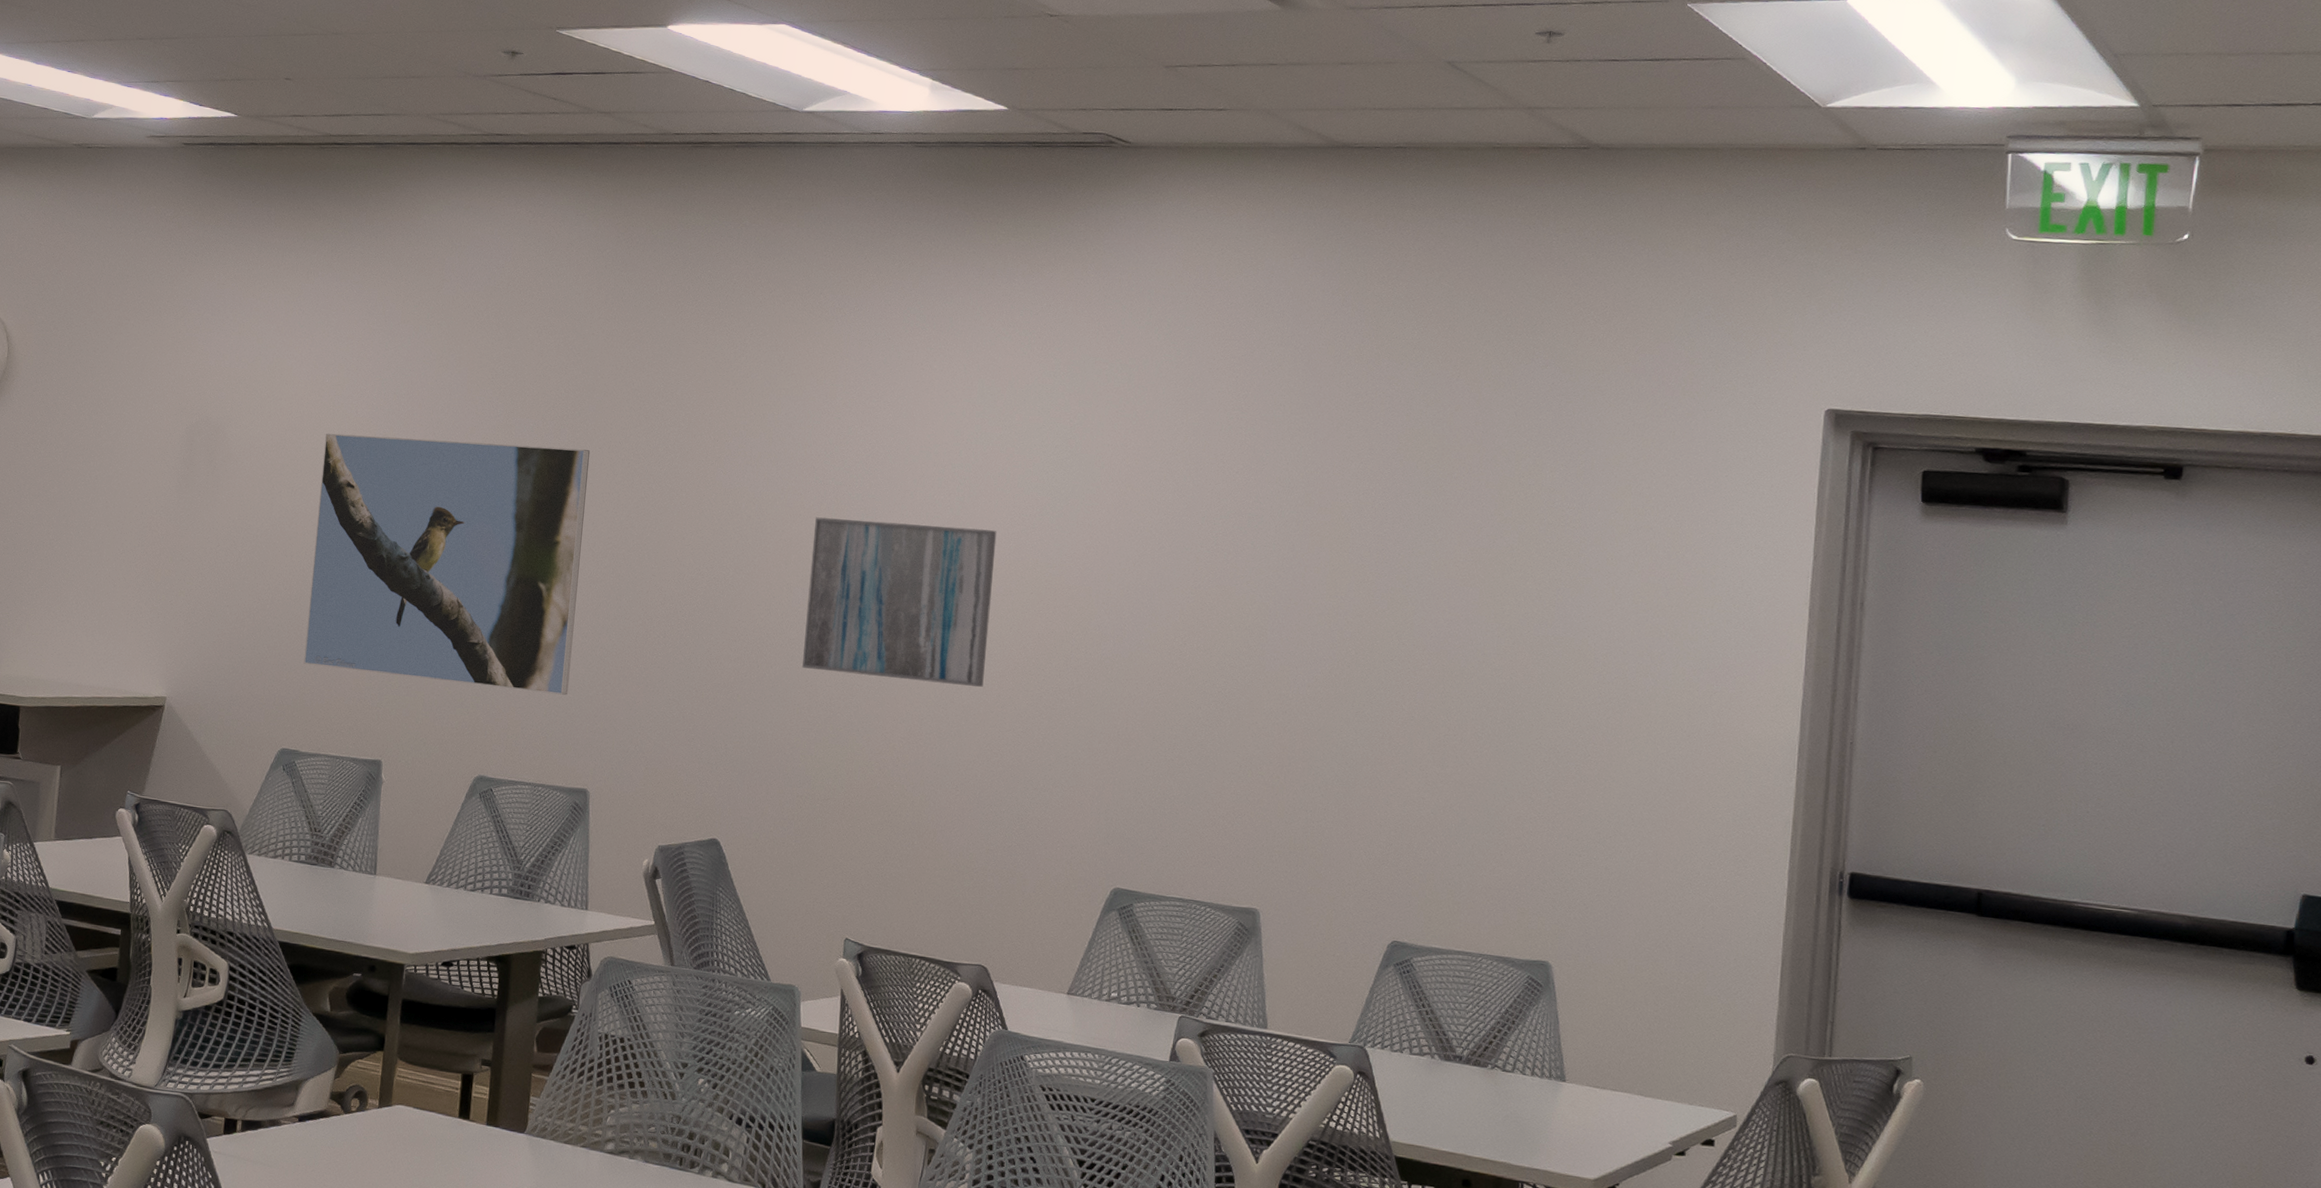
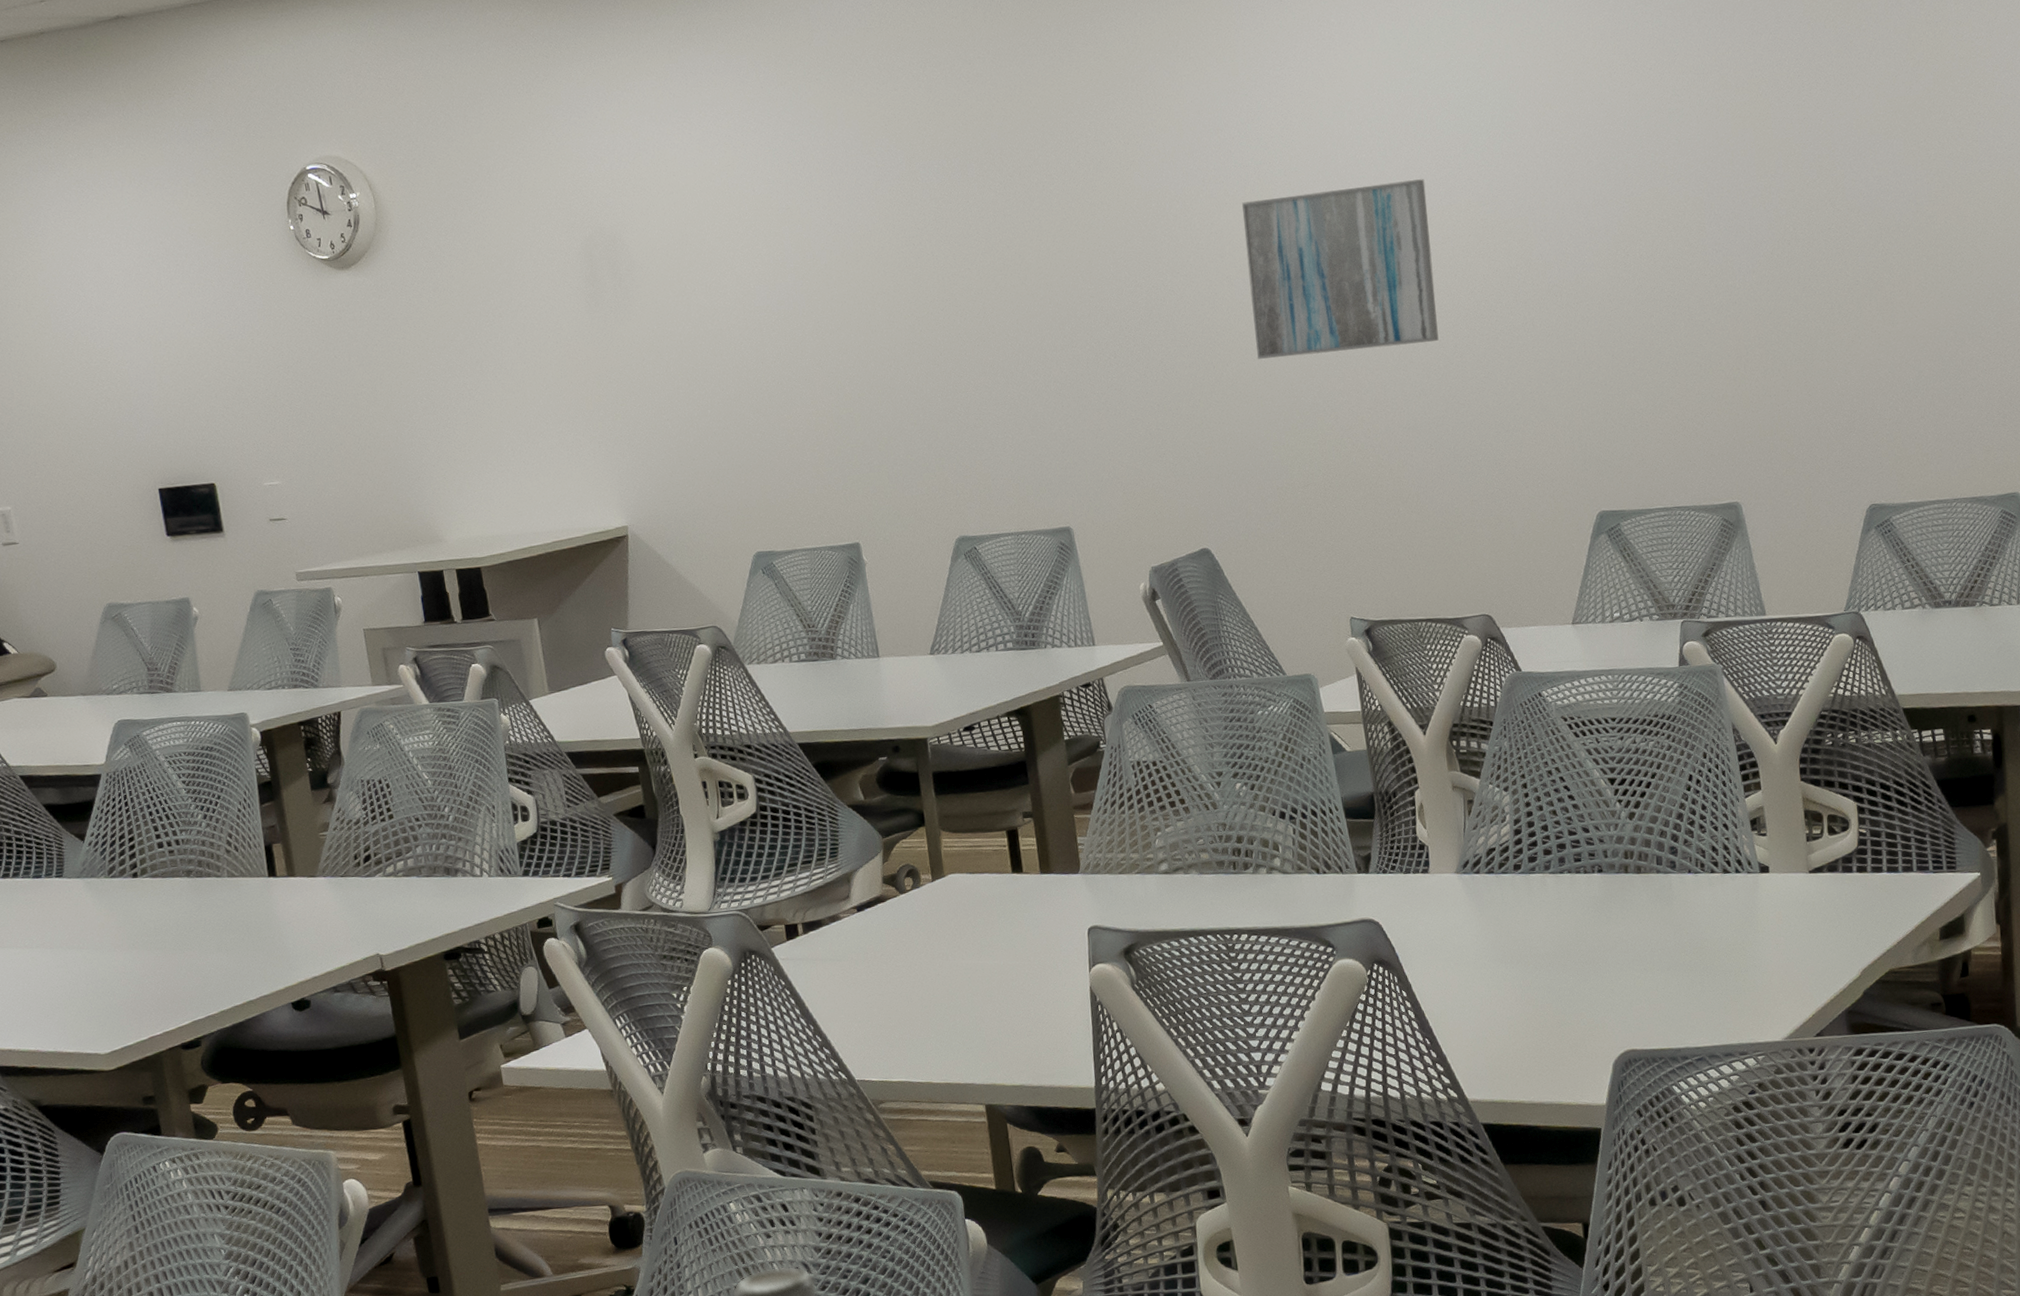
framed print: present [303,433,590,695] -> none [726,181,1031,462]

